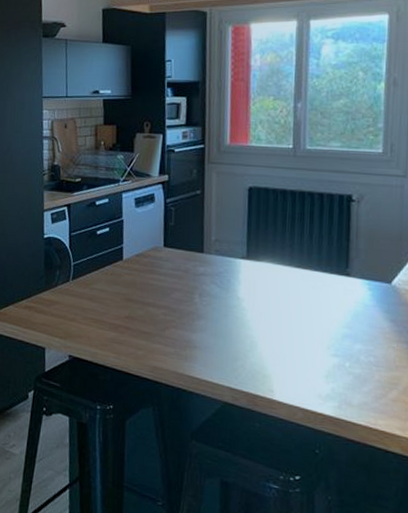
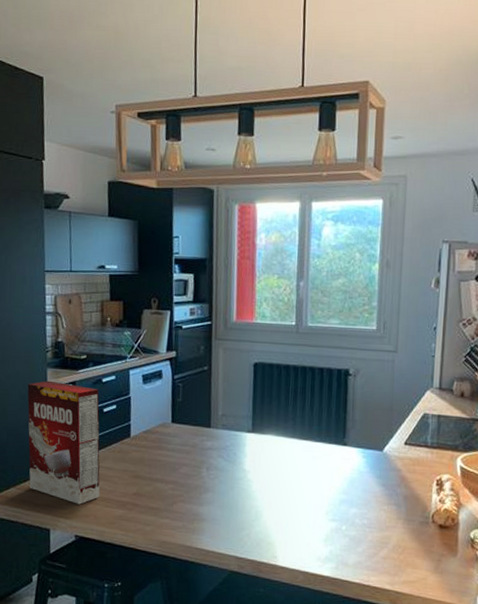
cereal box: none [25,202,93,325] -> present [27,380,100,505]

